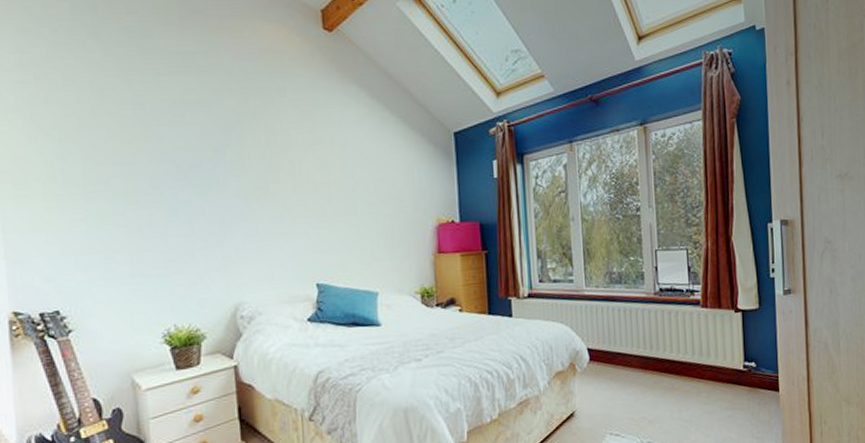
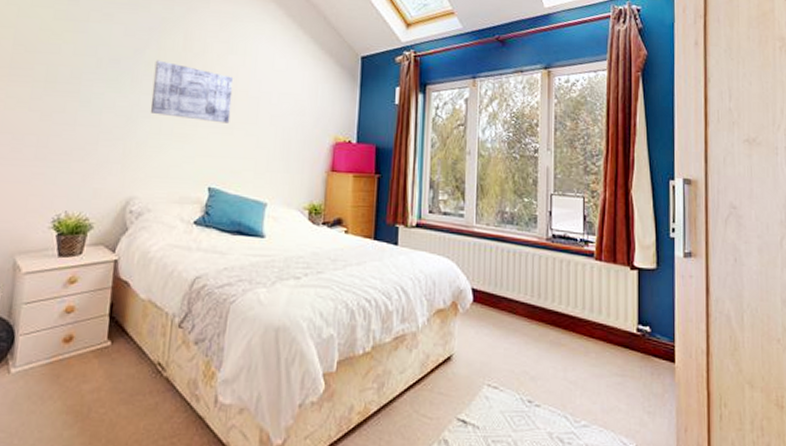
wall art: none [239,159,328,218] -> present [150,60,234,124]

